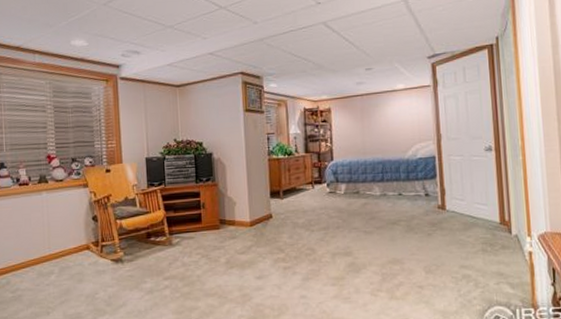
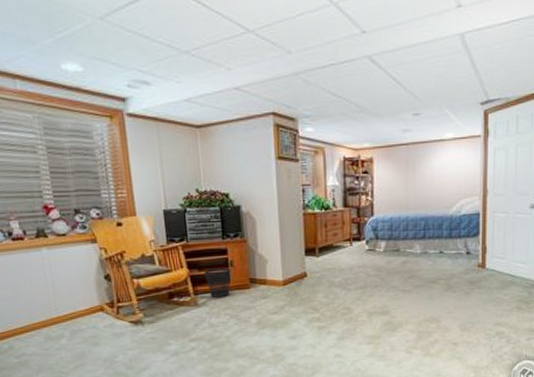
wastebasket: none [179,209,203,238] -> present [205,268,231,298]

